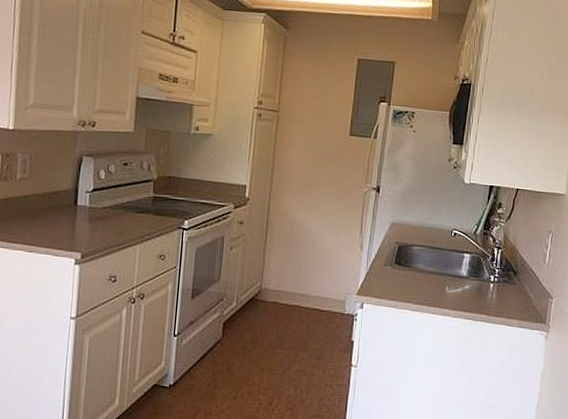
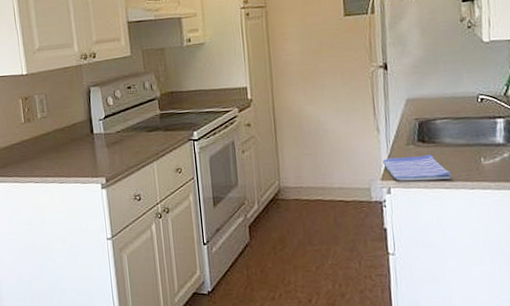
dish towel: none [361,274,419,302] -> present [383,154,451,181]

